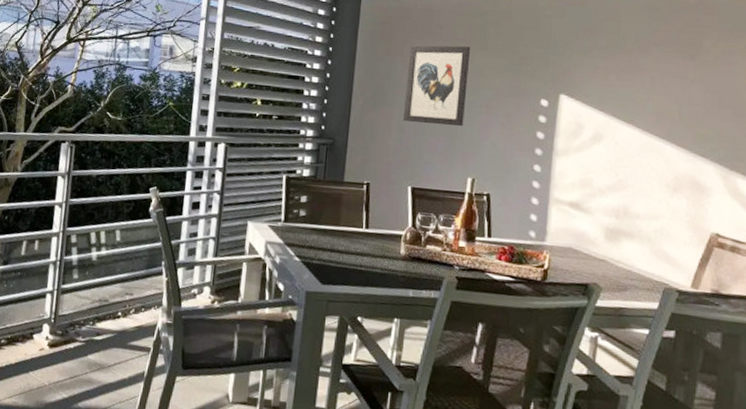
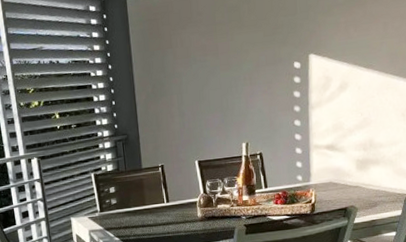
wall art: present [403,45,471,127] -> none [177,27,233,107]

